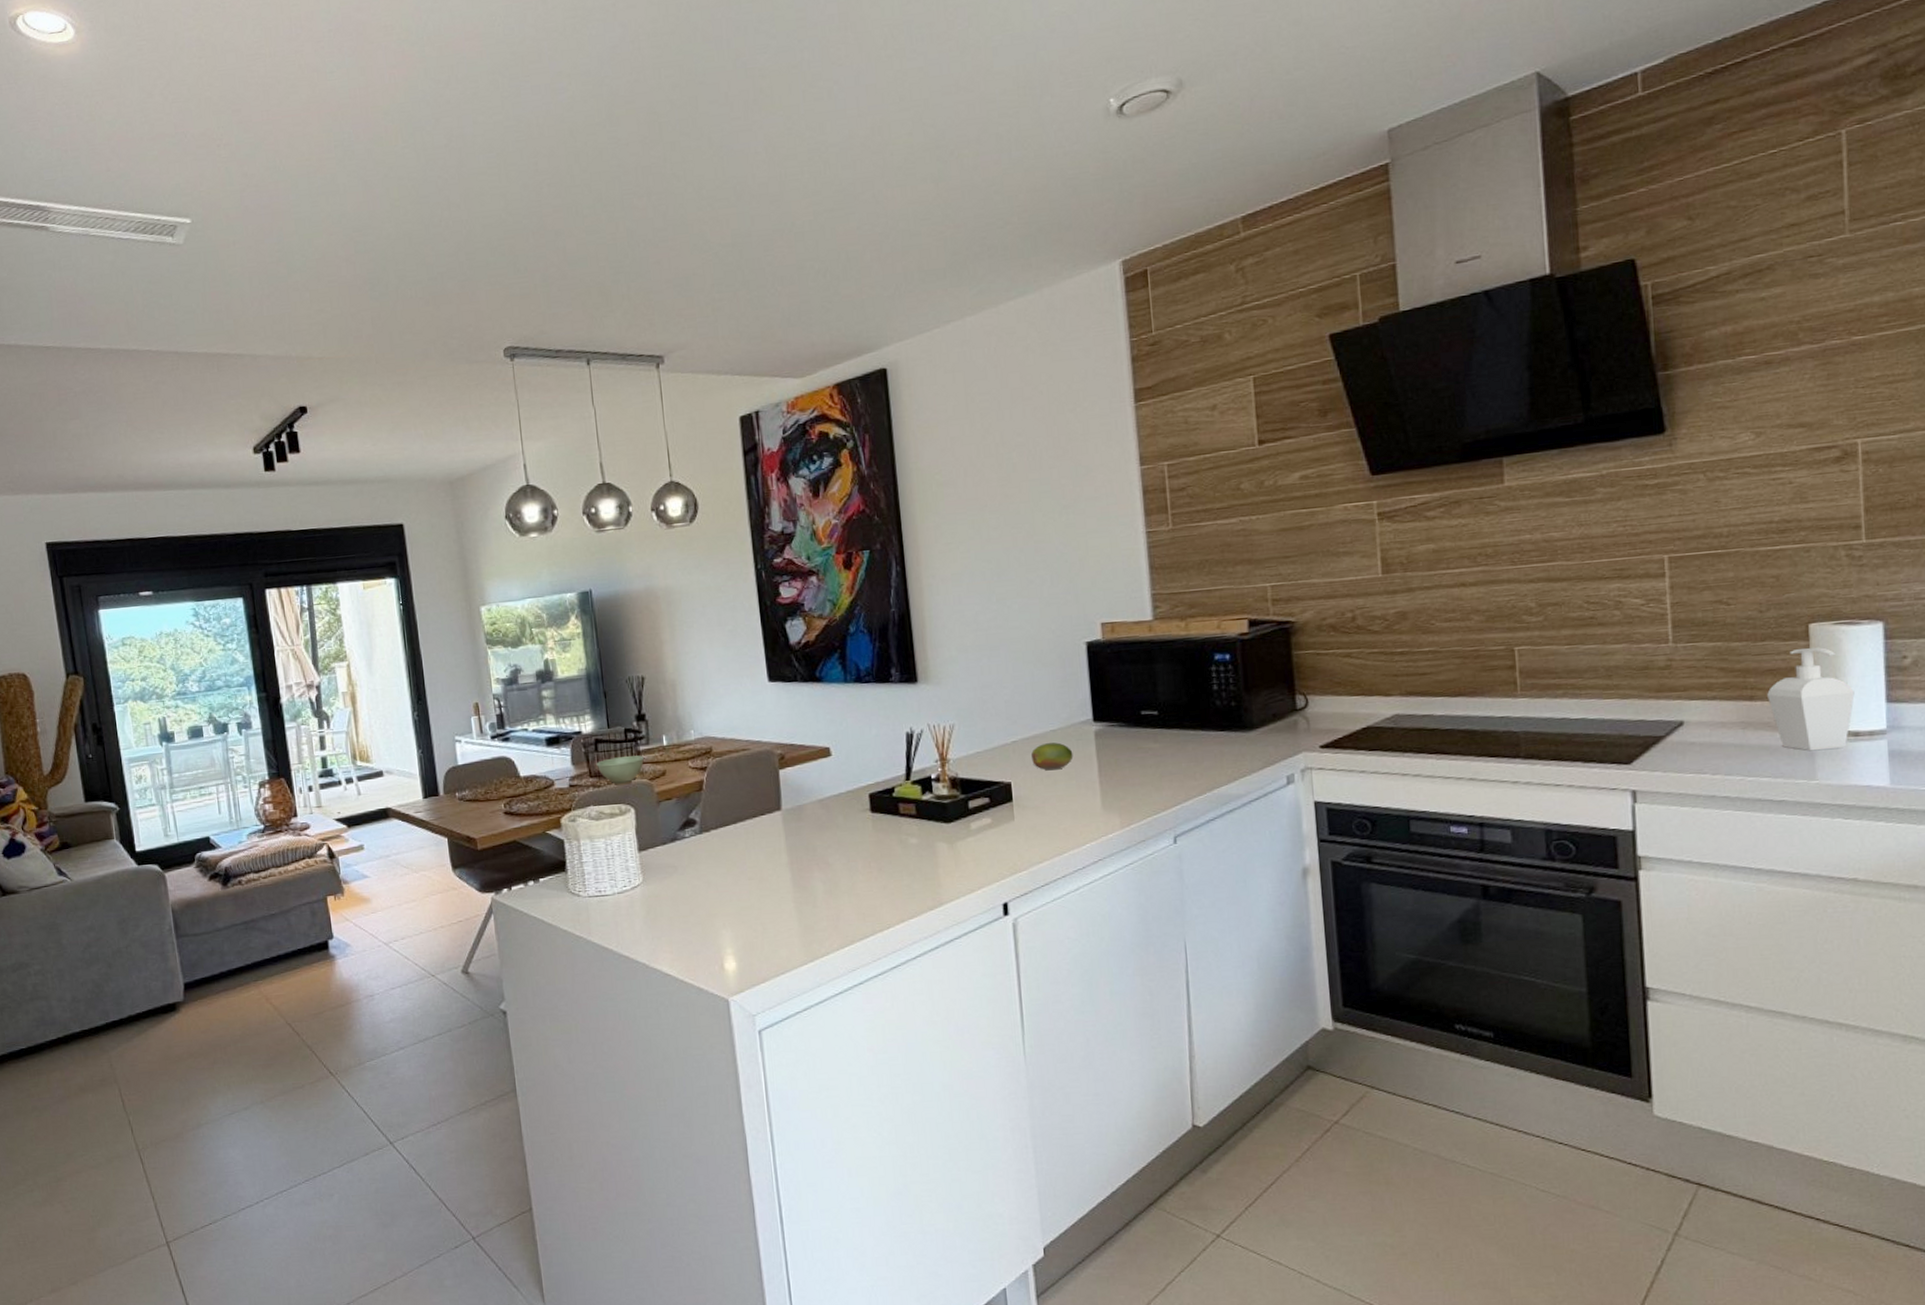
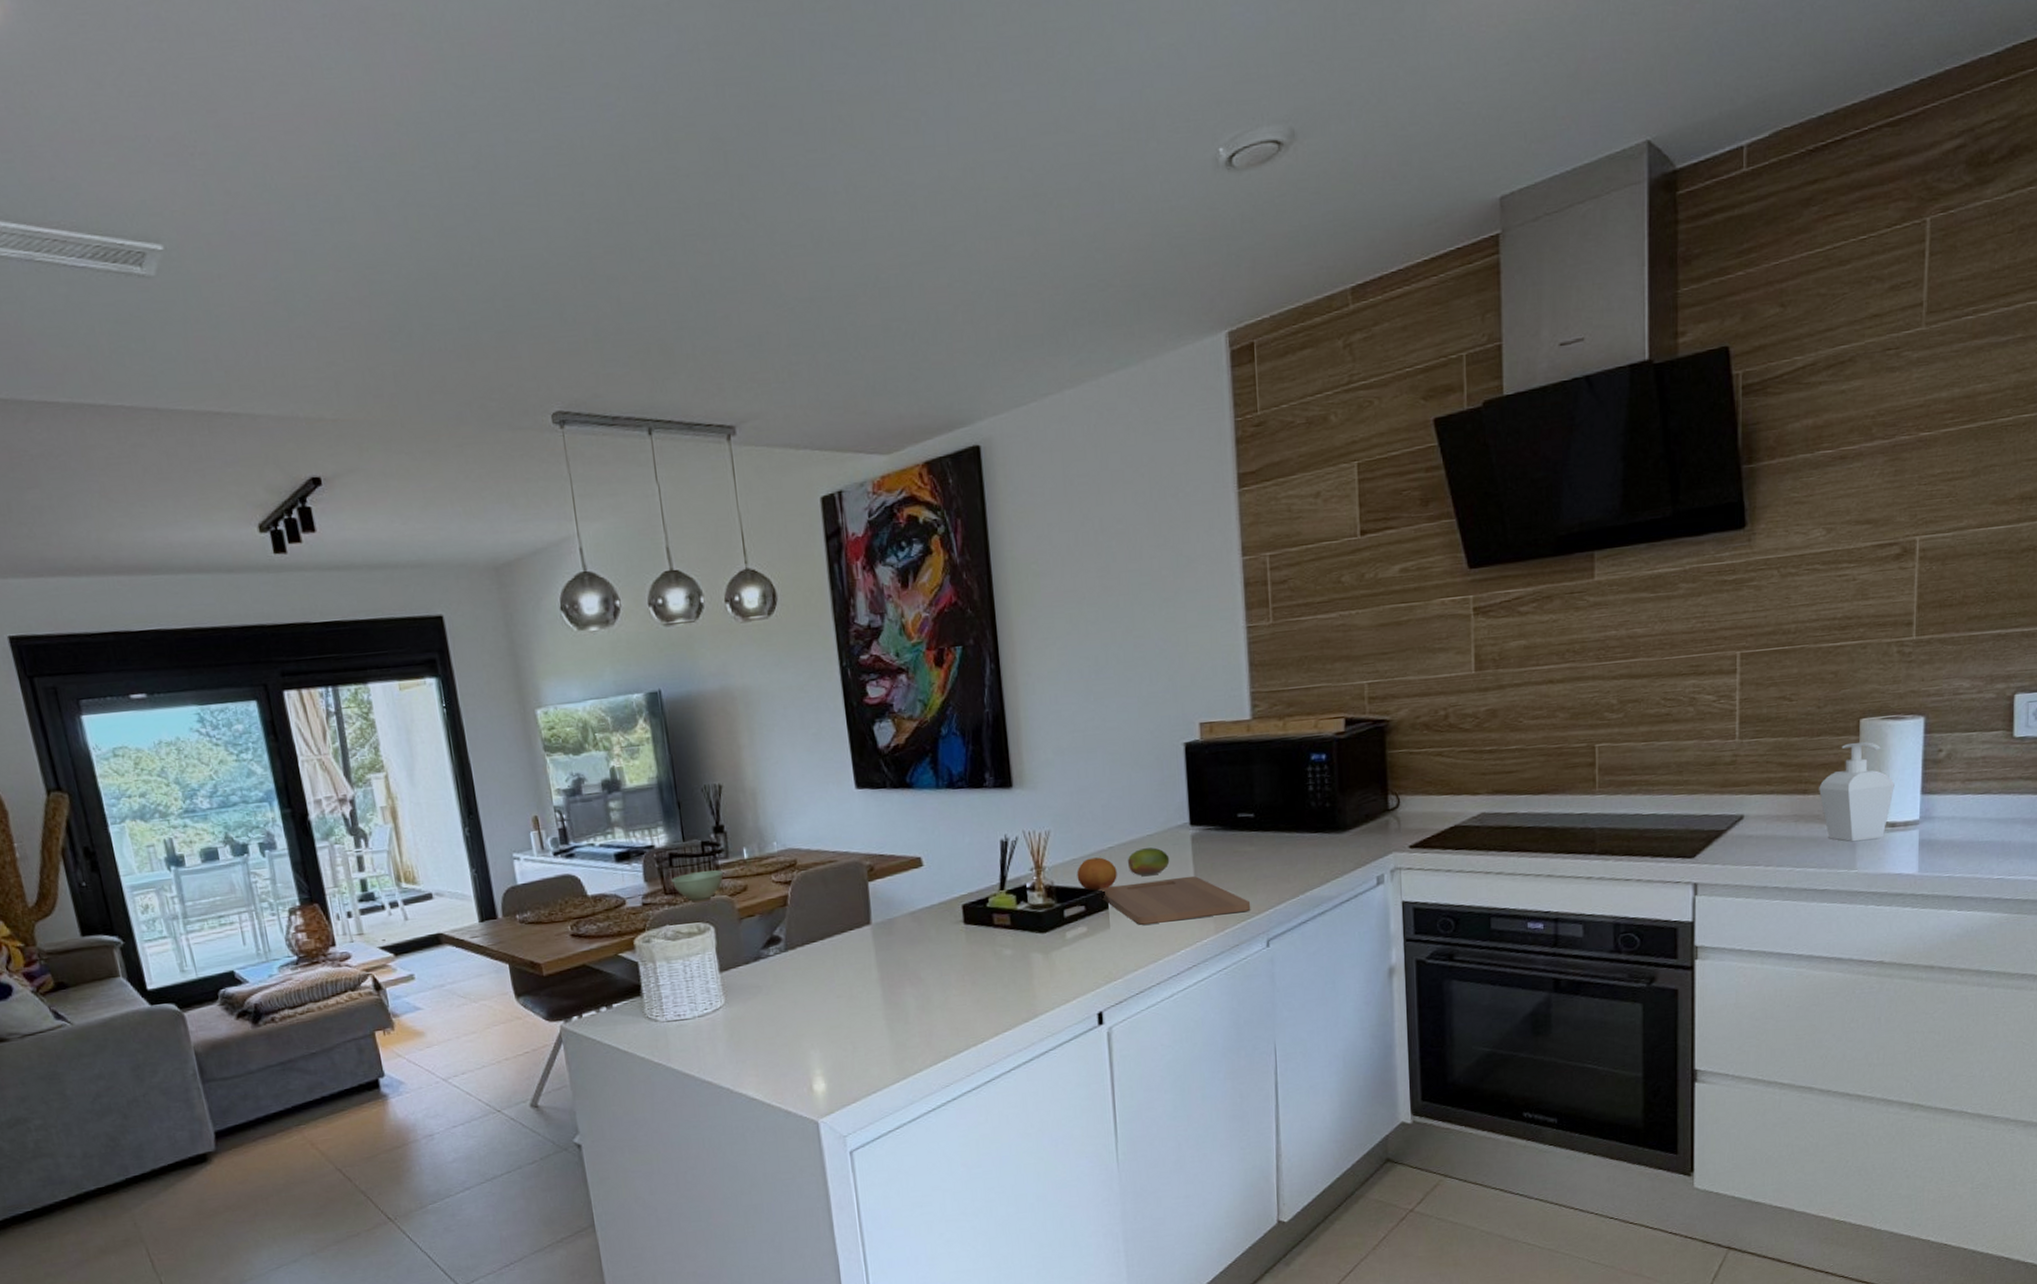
fruit: none [981,751,1021,784] -> present [1076,857,1117,891]
cutting board: none [1002,771,1157,818] -> present [1098,876,1251,925]

